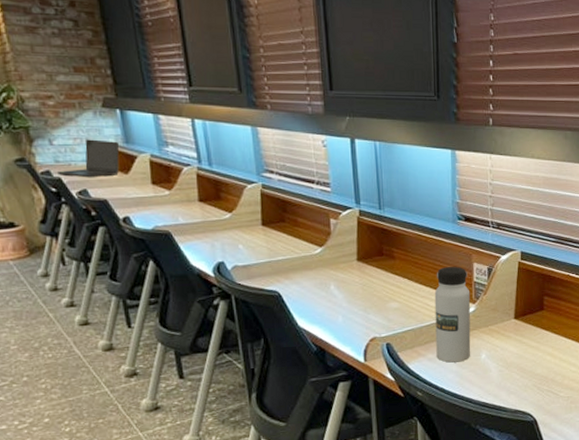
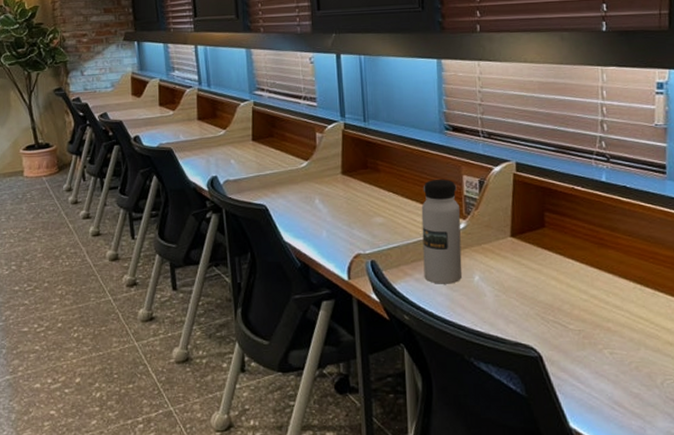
laptop: present [57,139,119,178] -> none [85,68,134,103]

